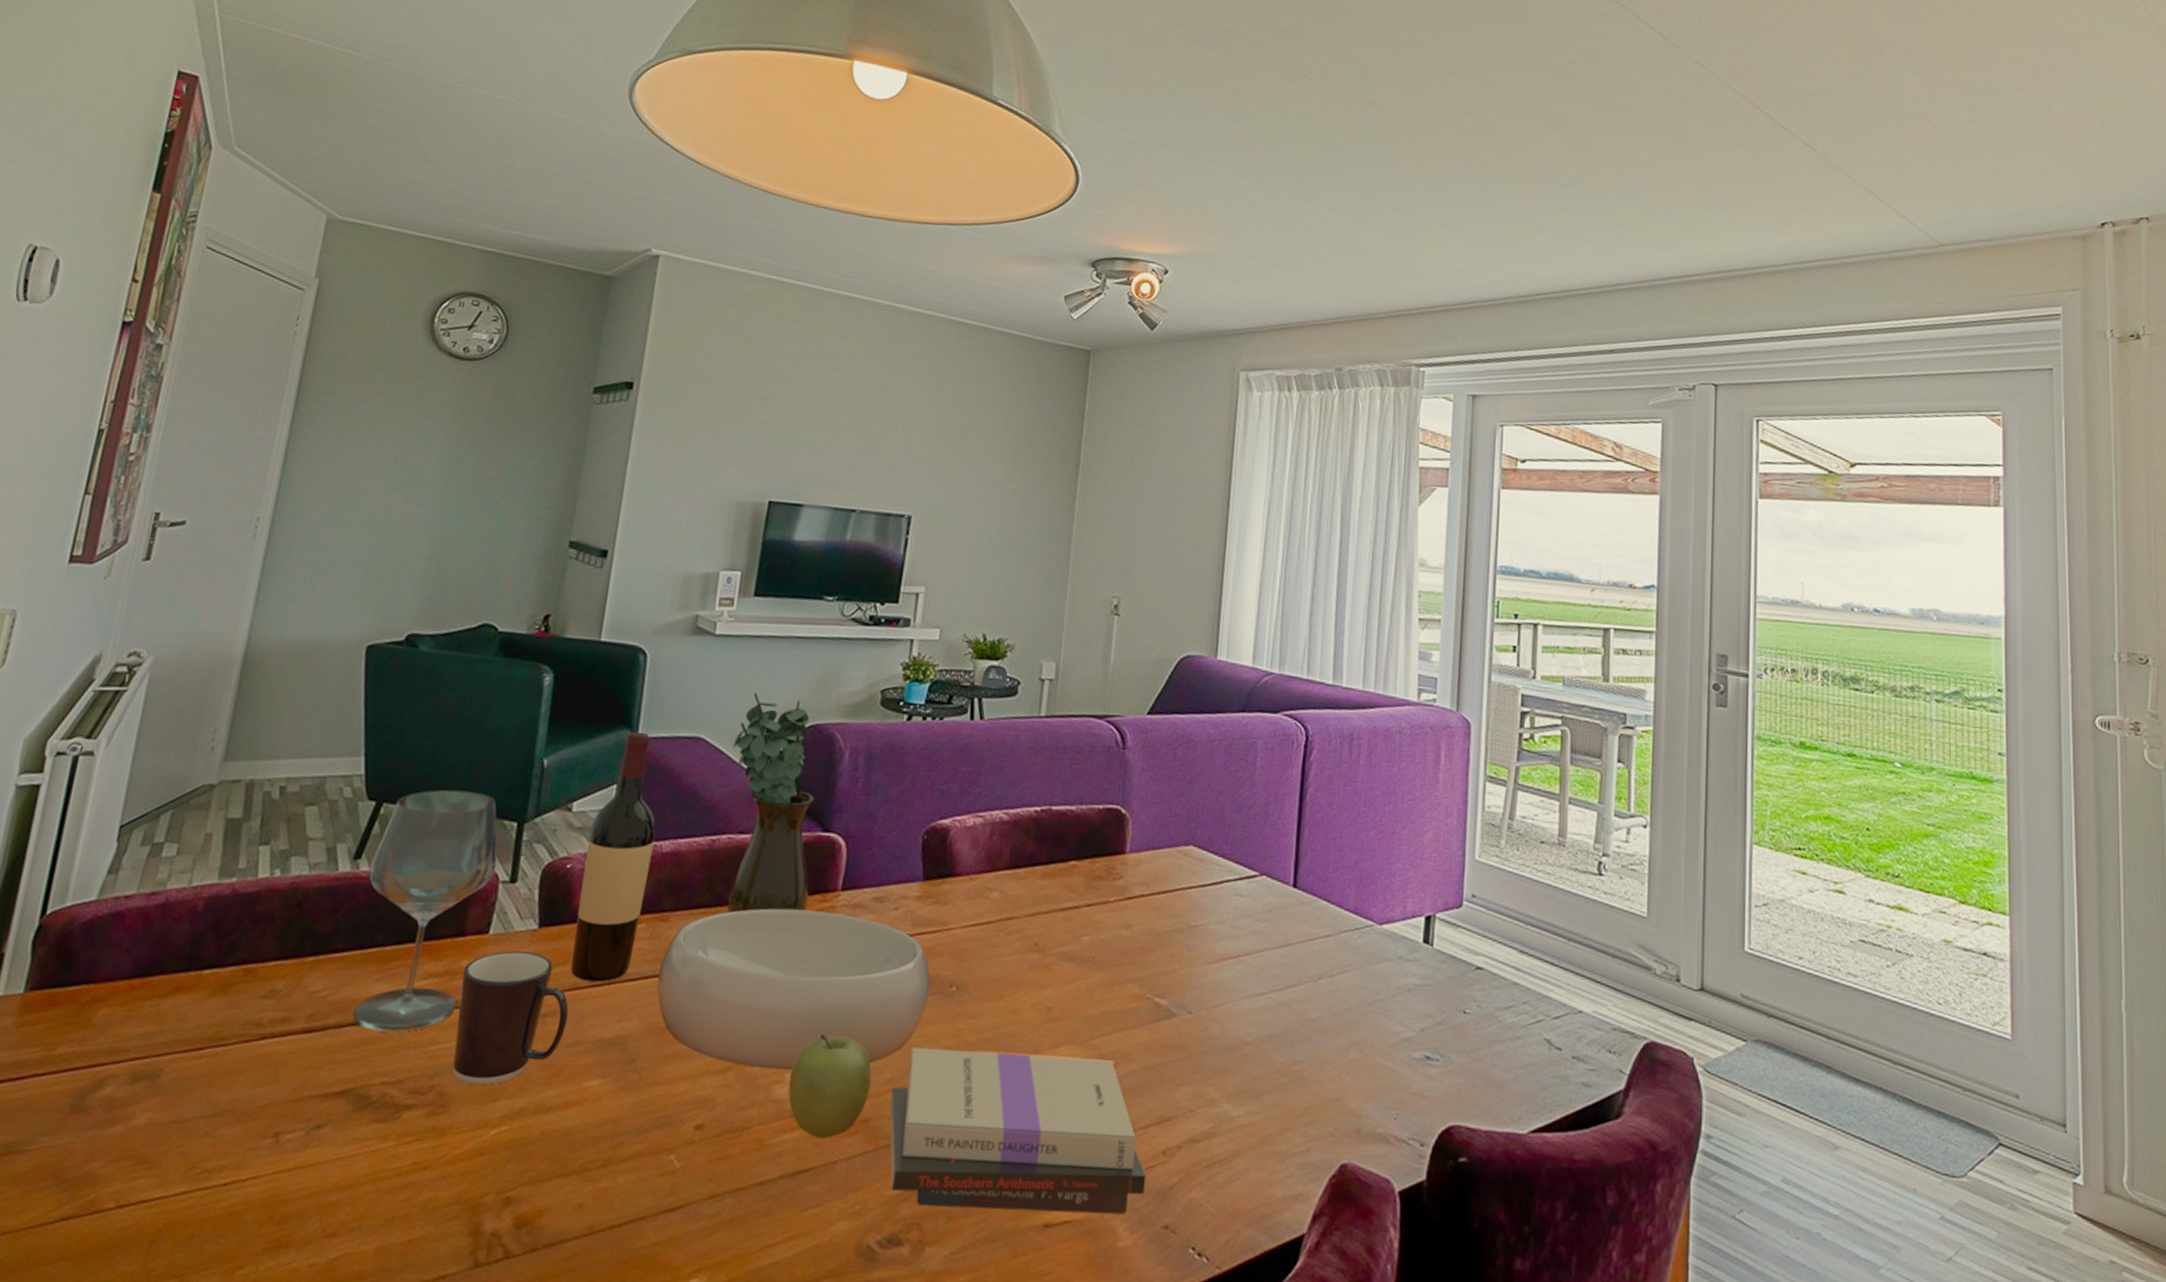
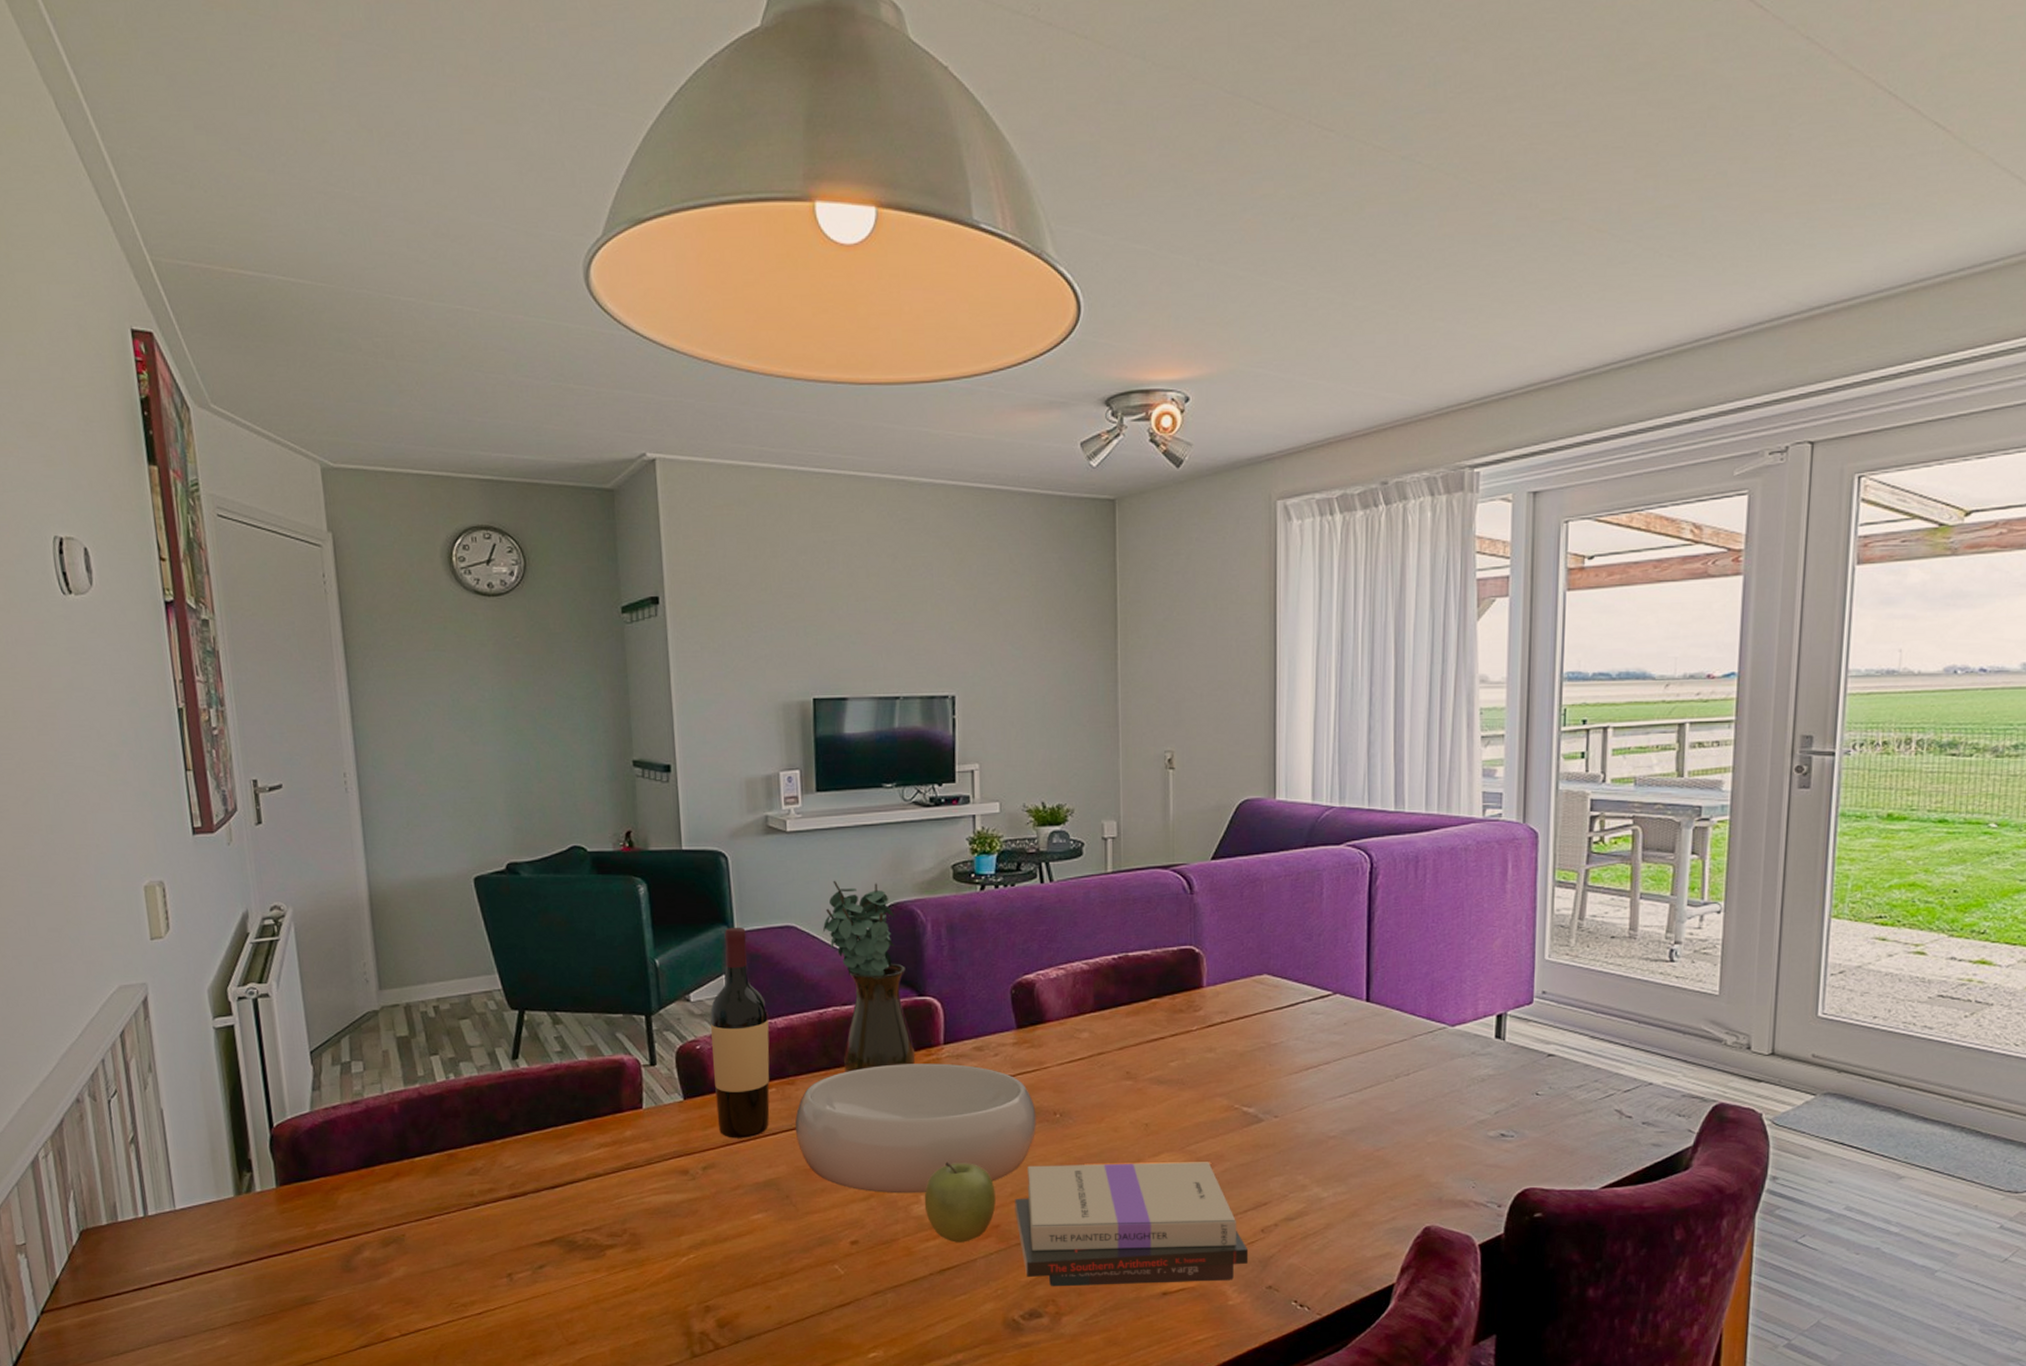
wine glass: present [352,789,498,1032] -> none [527,993,636,1192]
mug: present [452,951,569,1086] -> none [628,1120,726,1226]

